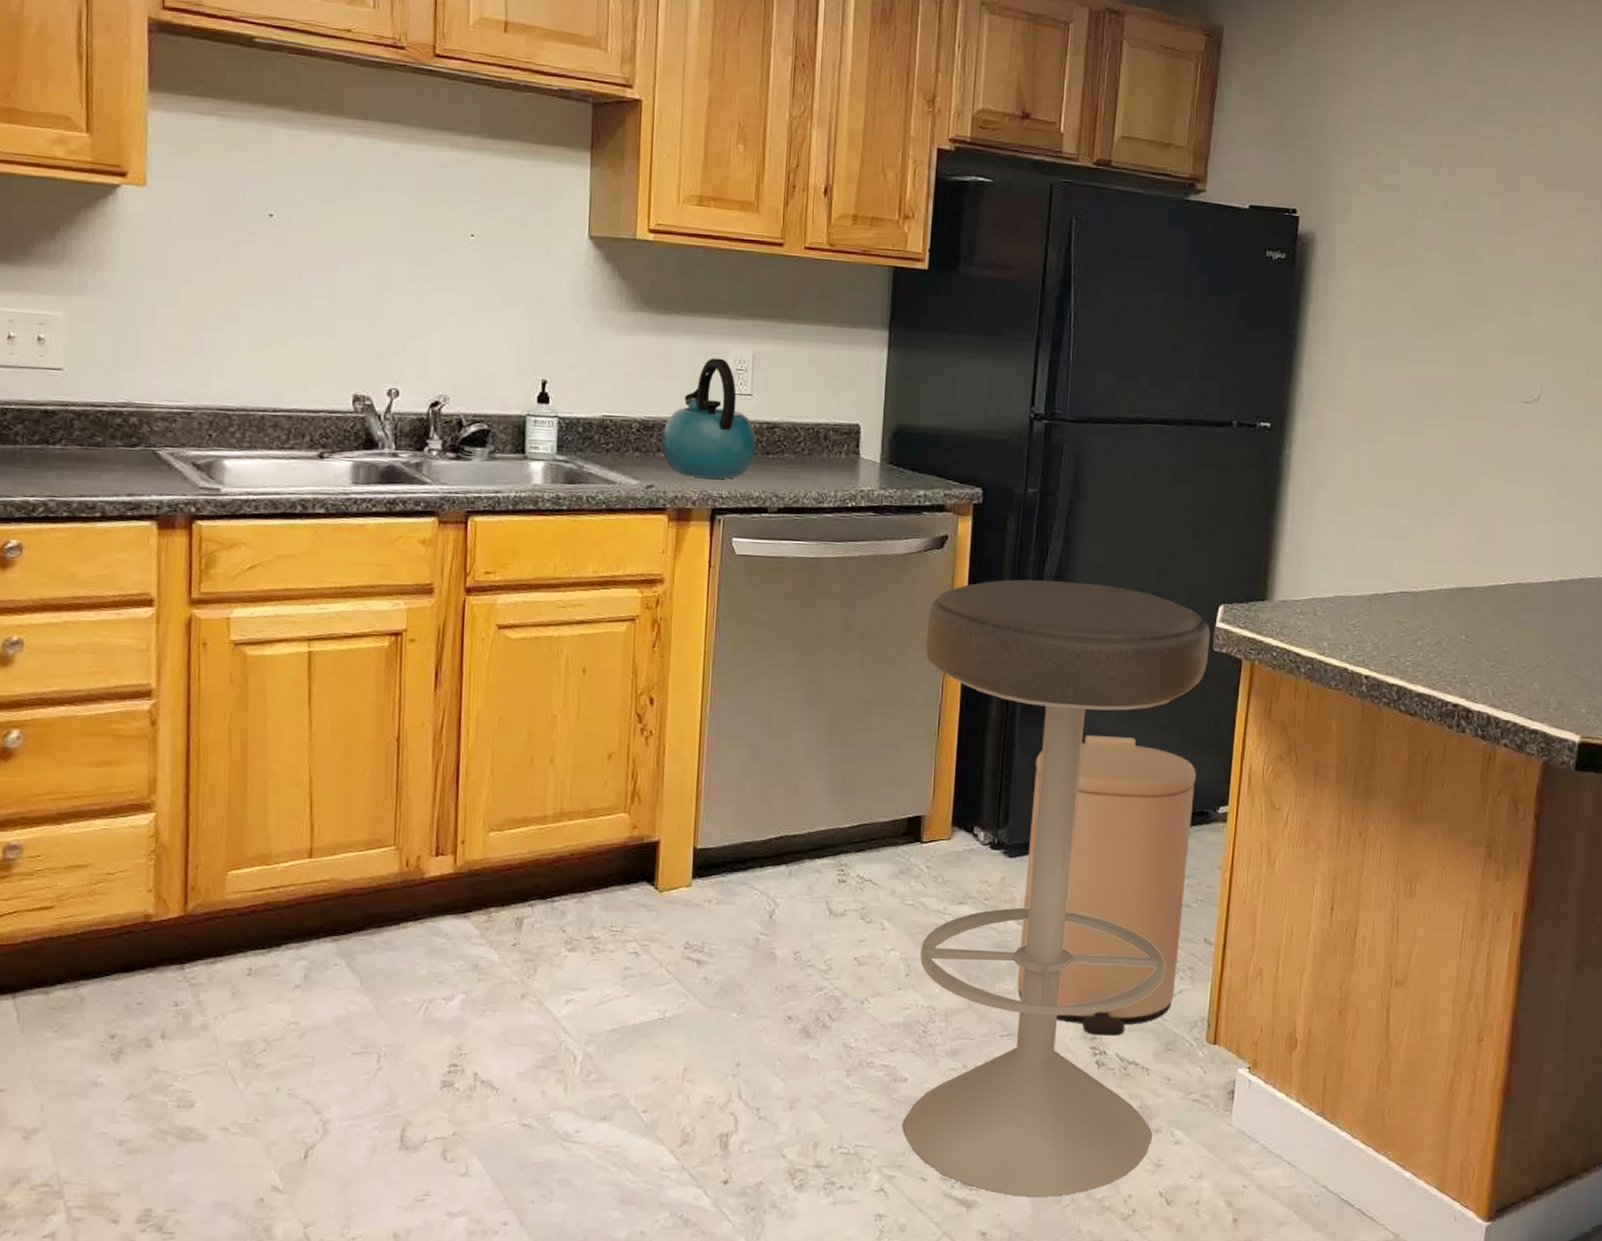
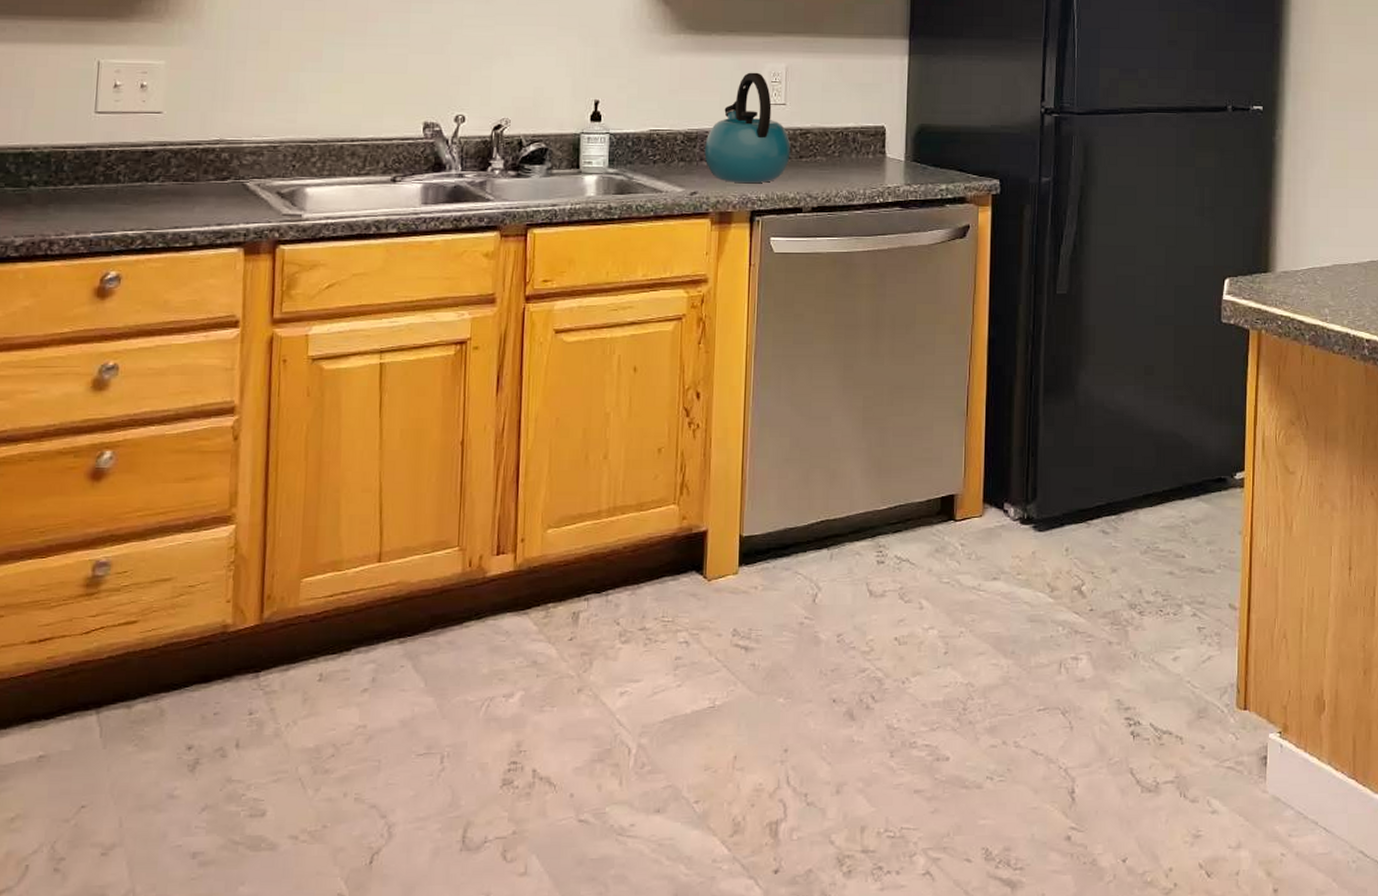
bar stool: present [902,579,1211,1198] -> none [946,263,1218,875]
pedal bin: present [1017,734,1196,1037] -> none [1051,408,1212,706]

